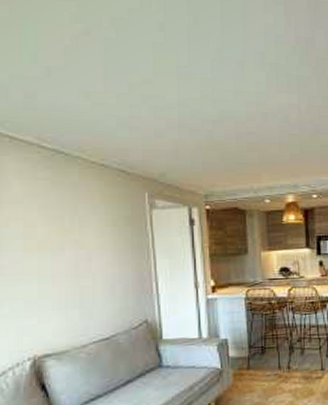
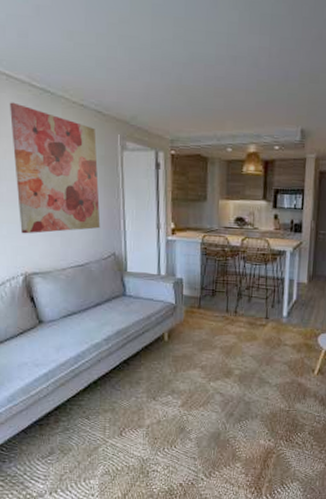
wall art: none [13,165,129,311] -> present [9,102,101,234]

